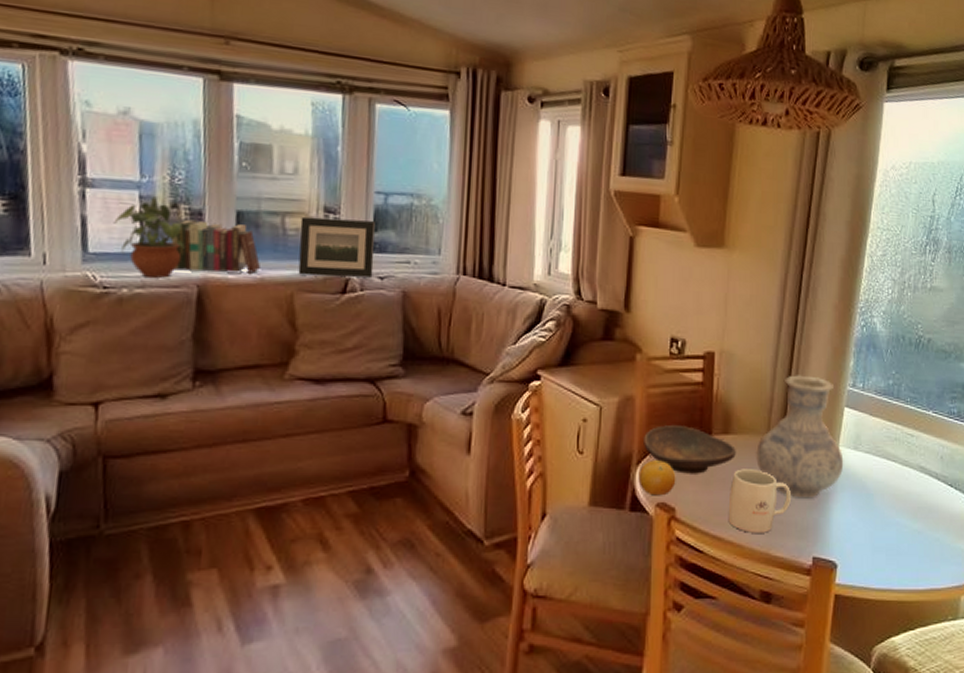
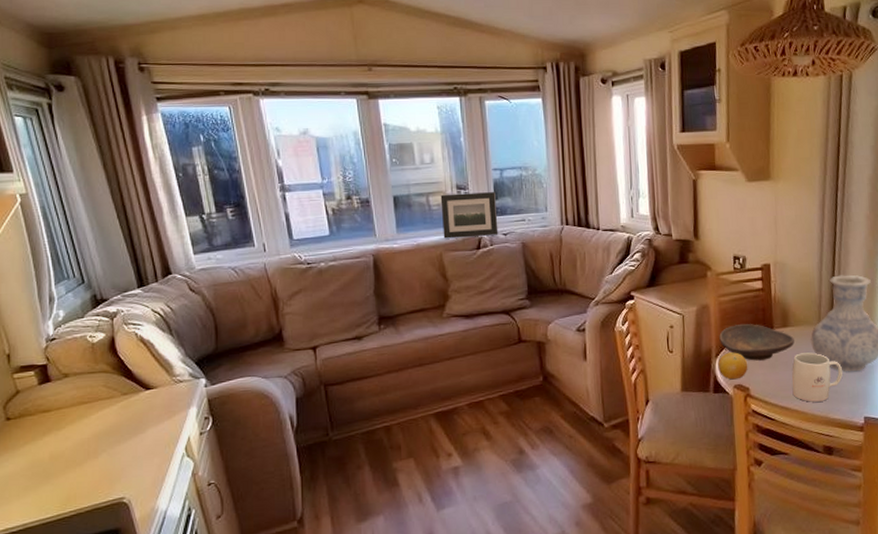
potted plant: present [113,196,185,278] -> none [308,193,360,253]
books: present [172,219,260,274] -> none [351,206,415,246]

